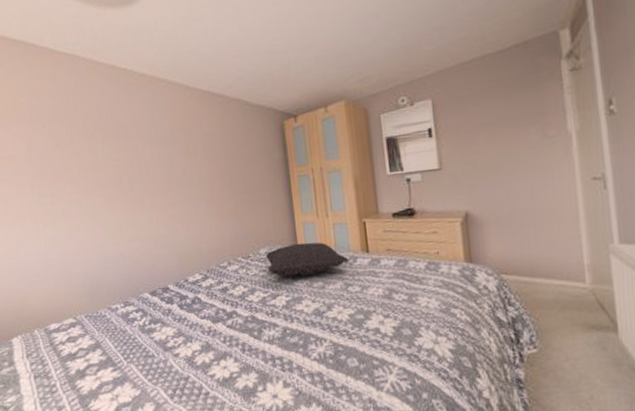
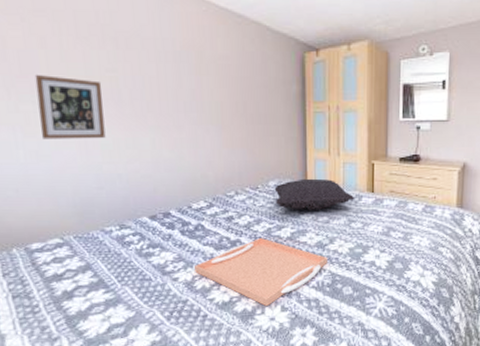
picture frame: none [52,170,110,227] -> present [34,74,106,139]
serving tray: none [194,308,328,382] -> present [195,238,328,306]

